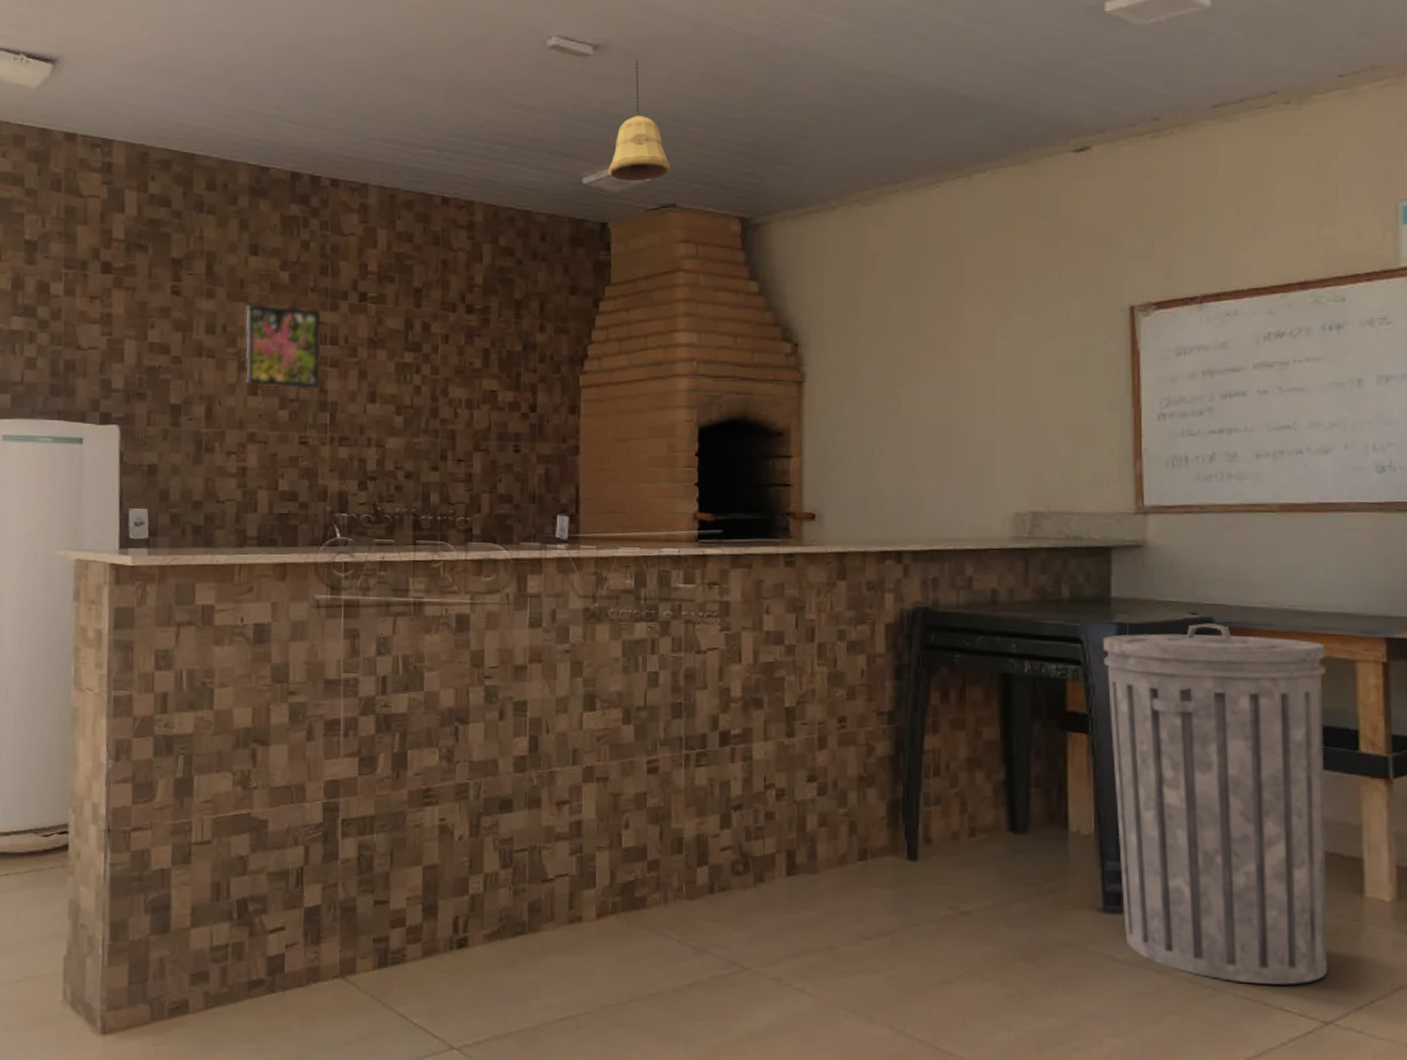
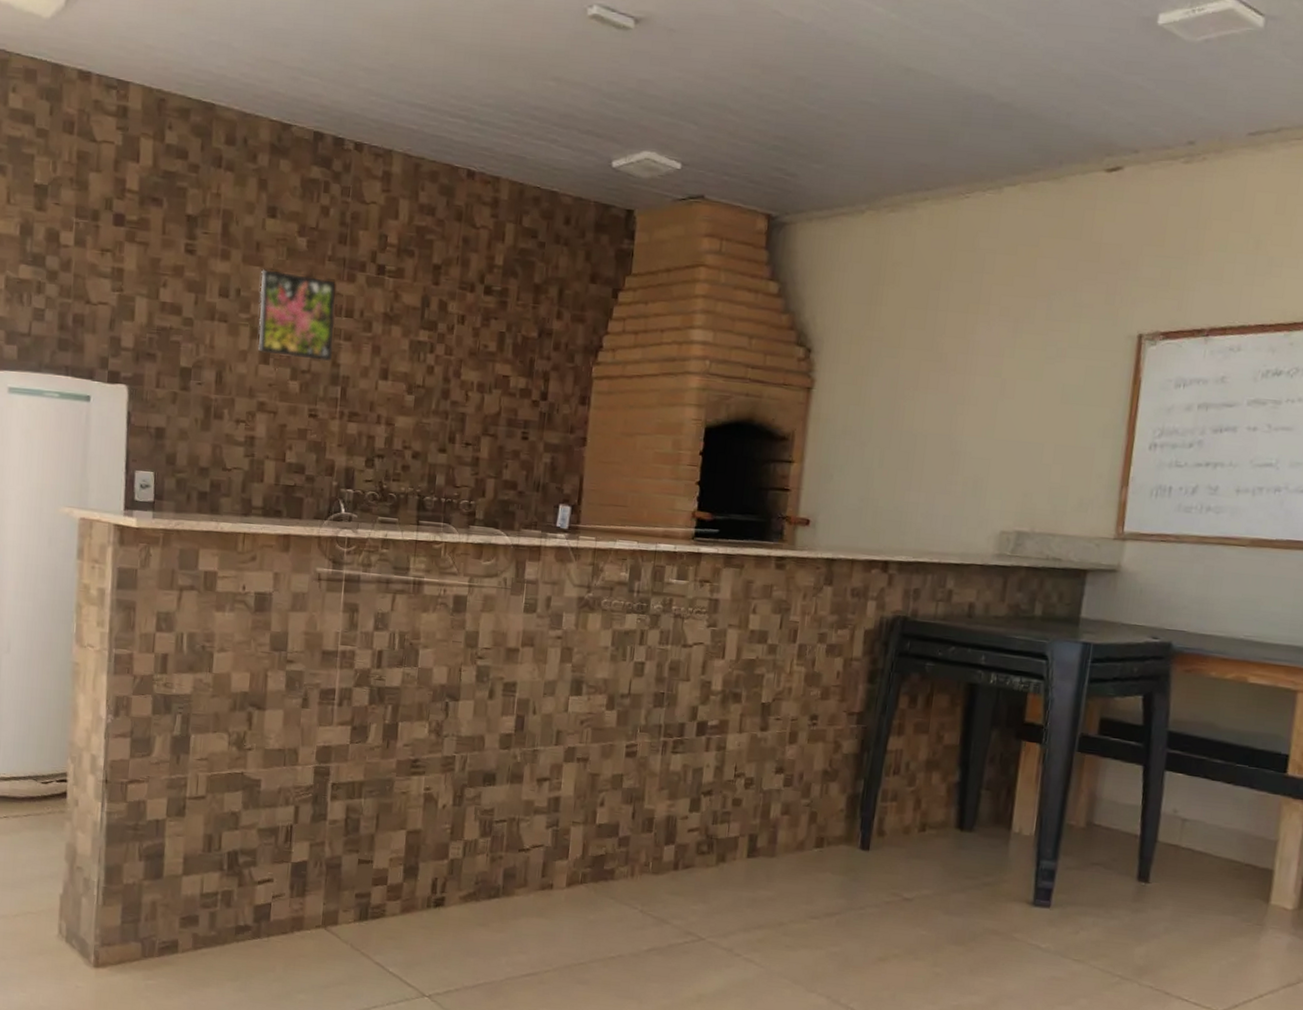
pendant light: present [608,60,671,182] -> none [638,38,703,169]
trash can: present [1102,623,1329,985] -> none [1049,647,1271,978]

